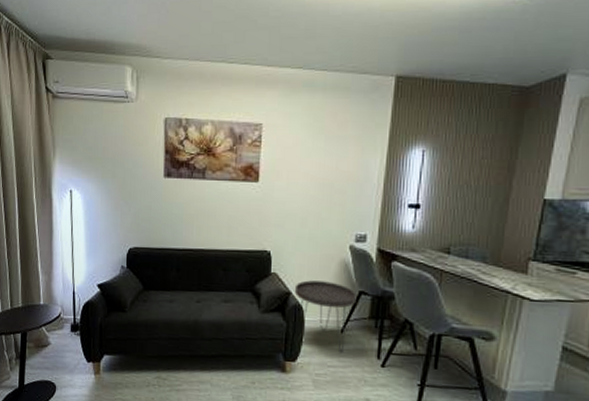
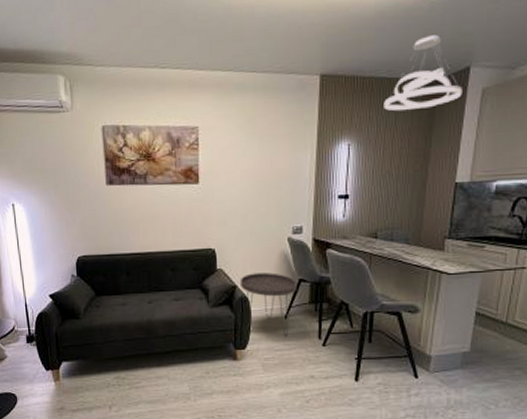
pendant light: none [465,39,556,117] -> present [384,35,462,111]

